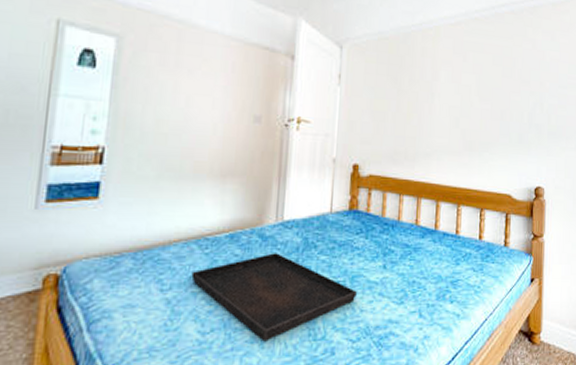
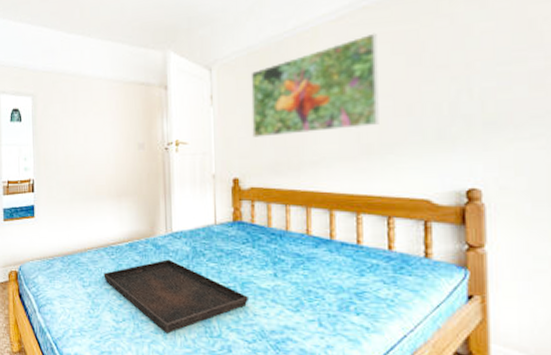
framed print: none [375,42,483,126] -> present [251,33,379,138]

